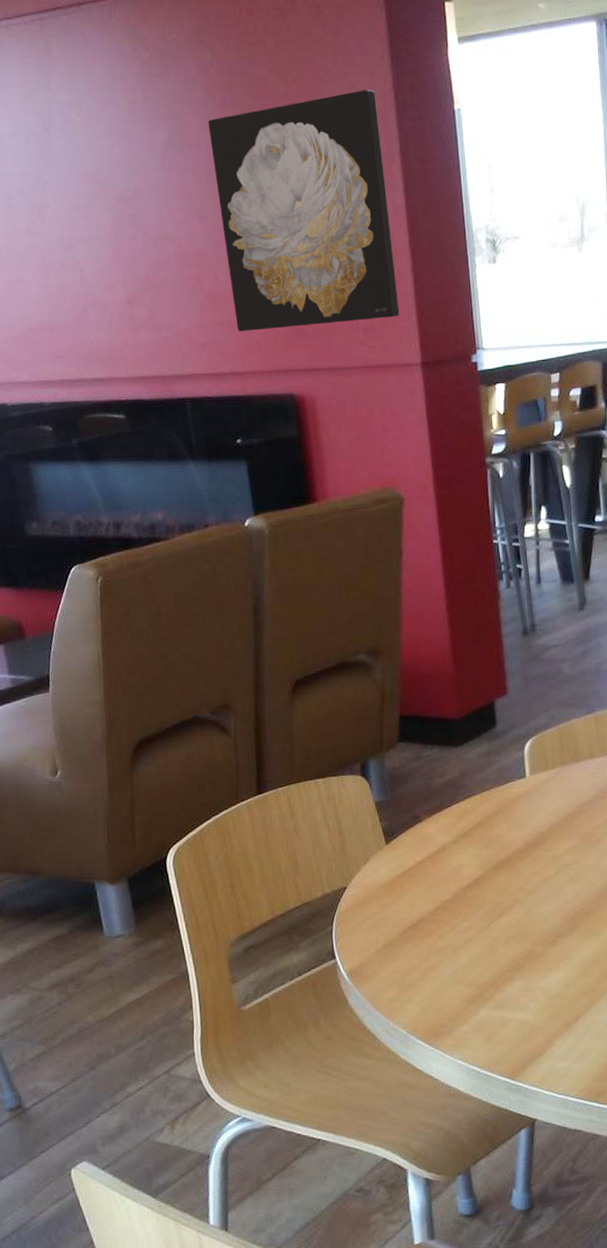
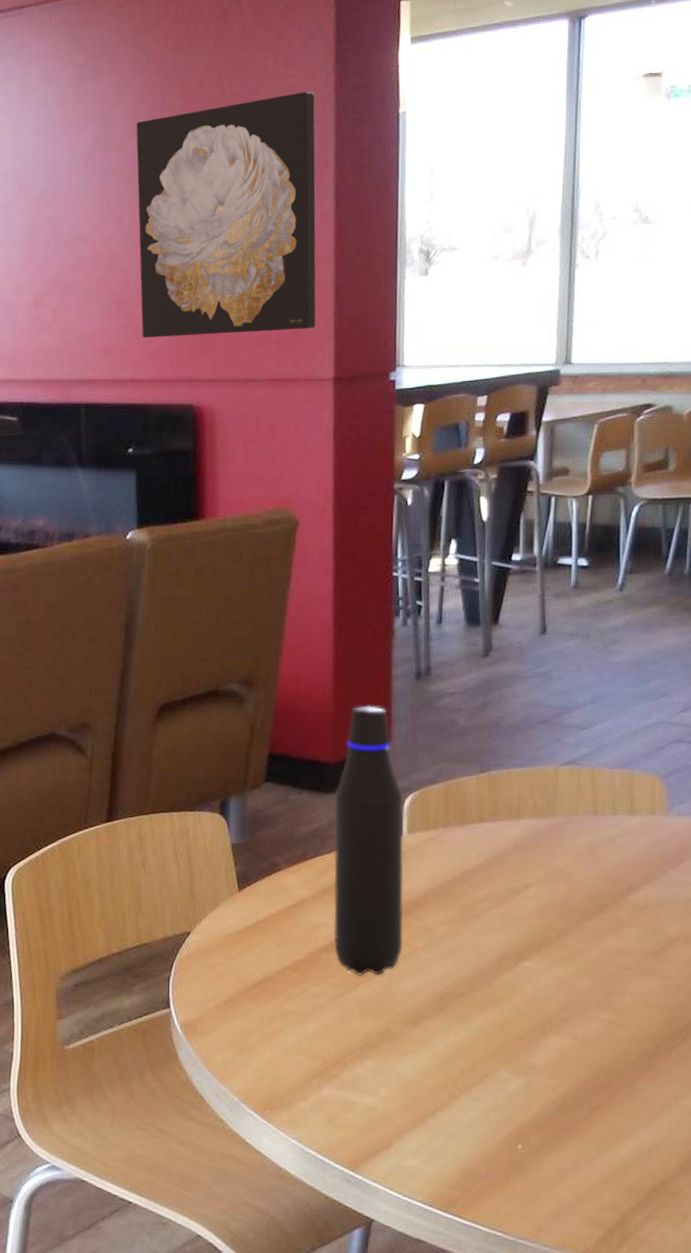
water bottle: none [462,663,537,907] -> present [333,705,404,976]

